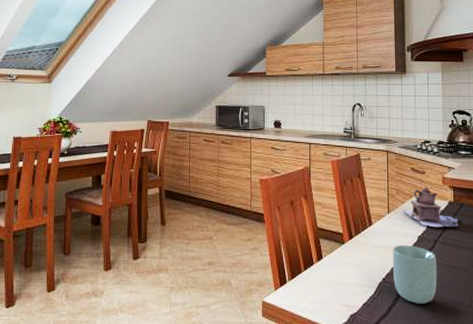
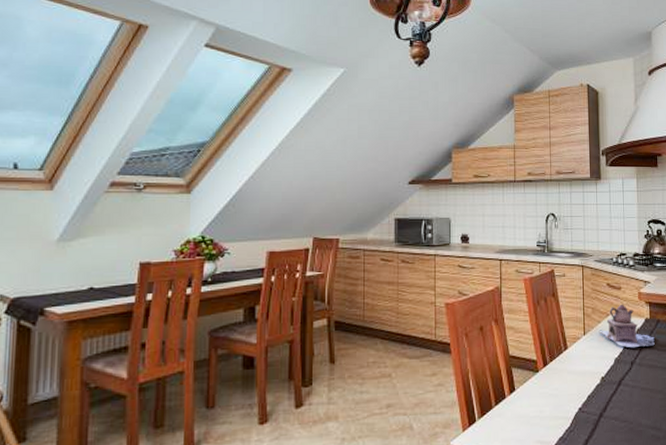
cup: present [392,245,437,304] -> none [588,369,635,434]

